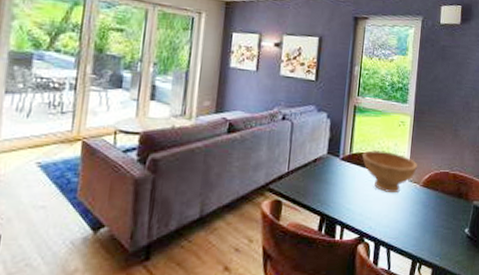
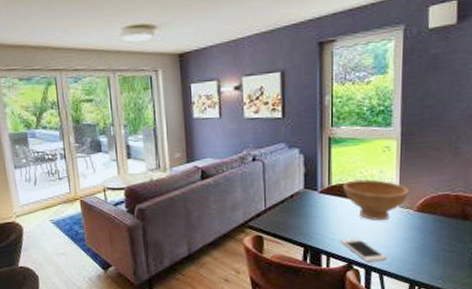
cell phone: none [355,209,395,235] -> present [340,238,387,262]

